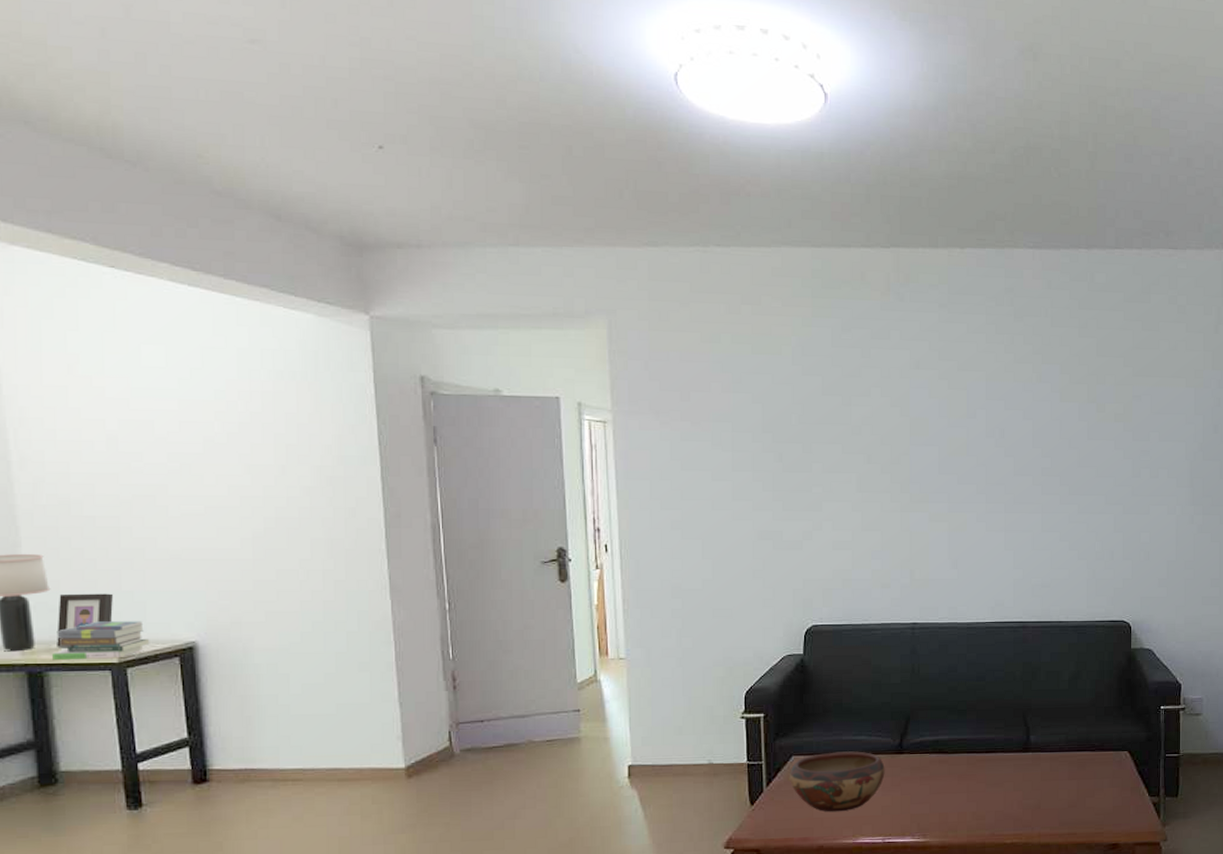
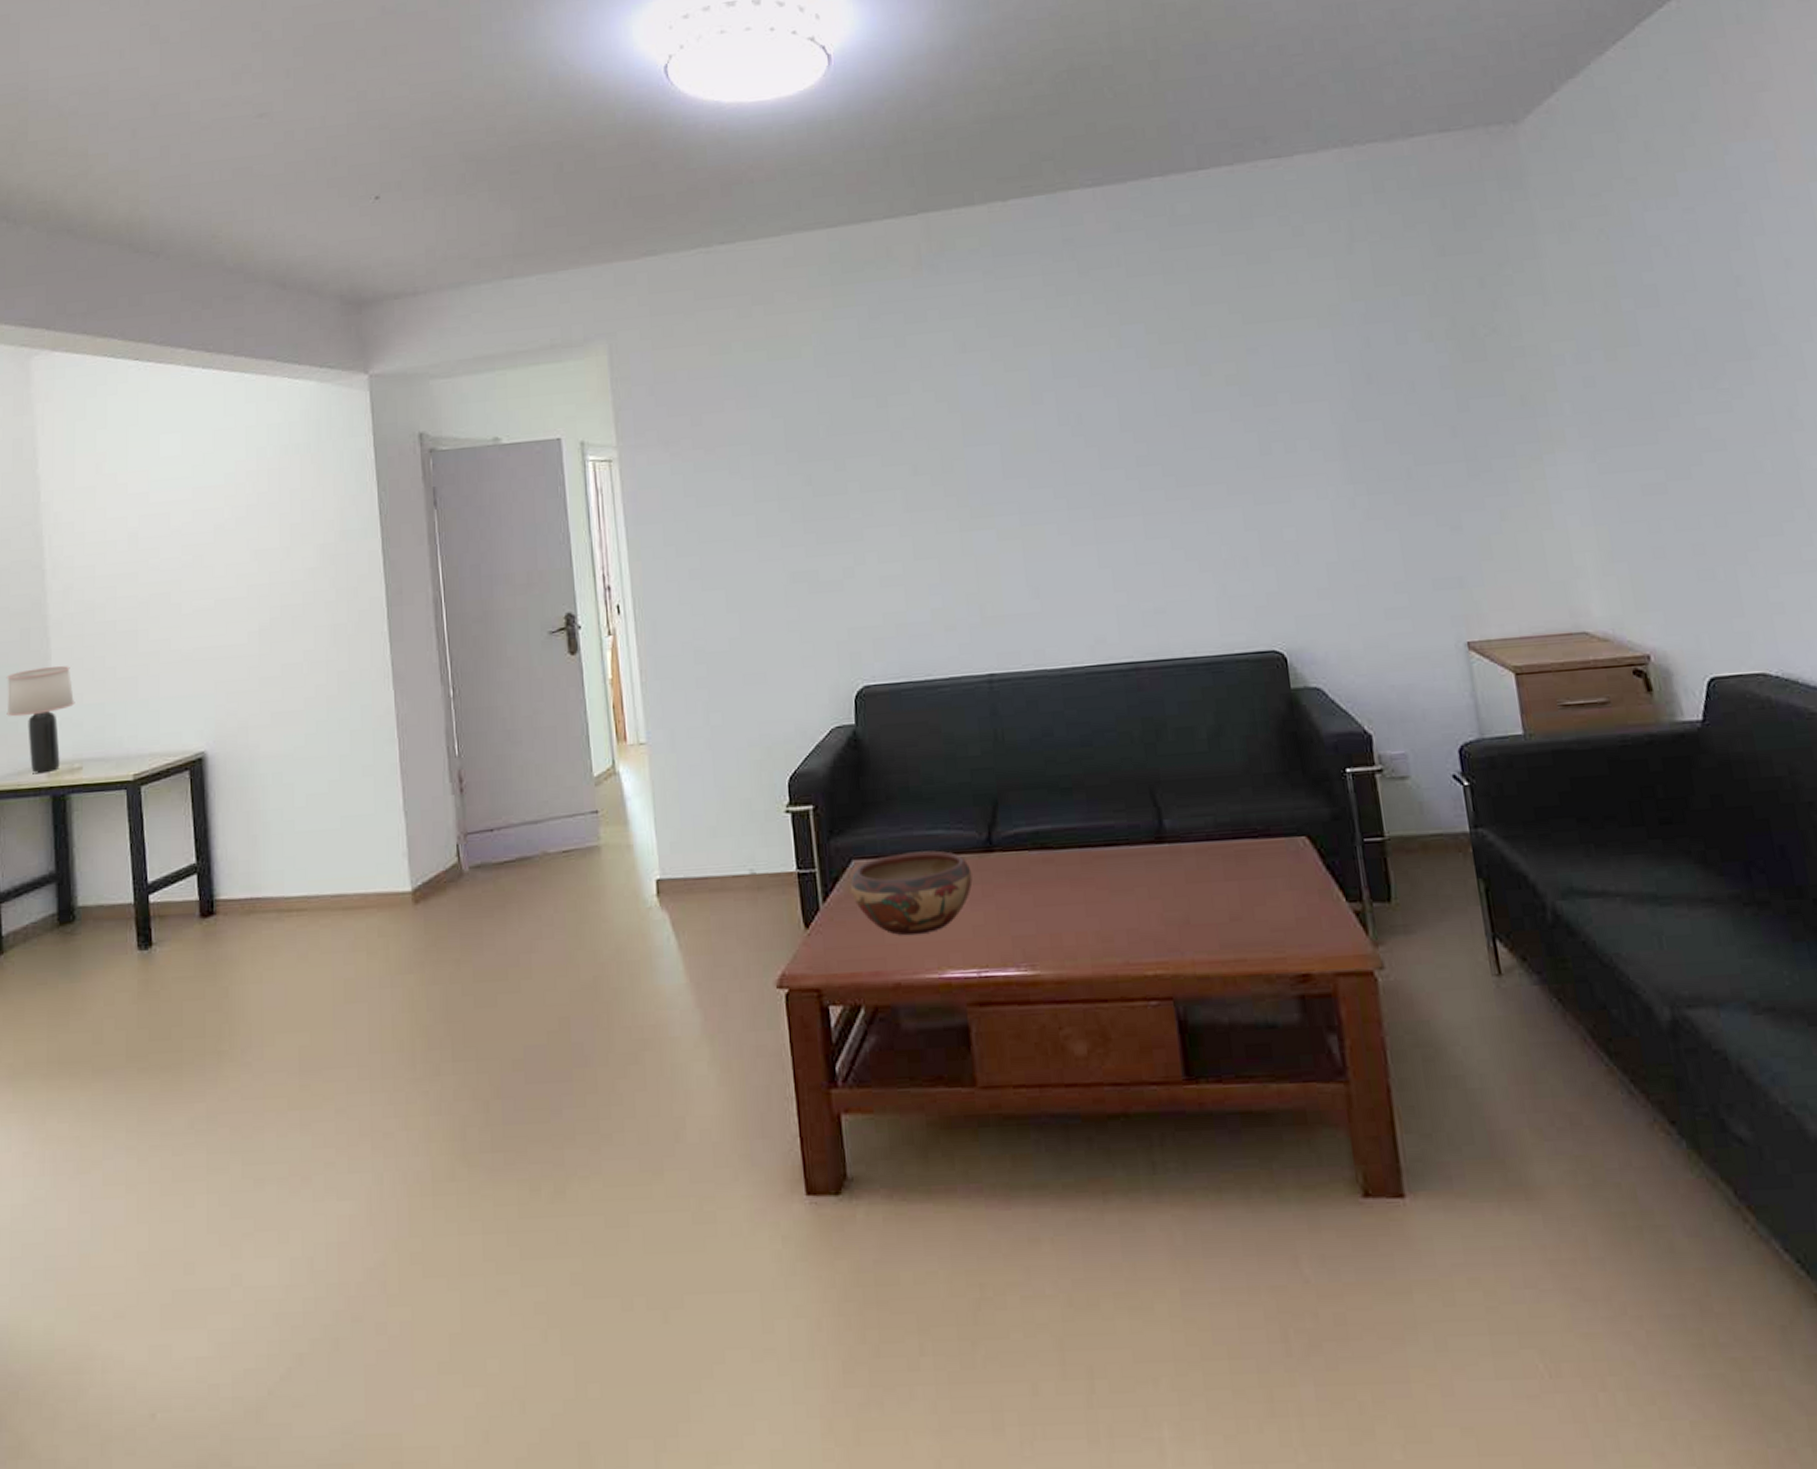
books: present [51,621,150,661] -> none [73,732,163,782]
picture frame: present [57,593,113,647] -> none [79,703,130,766]

